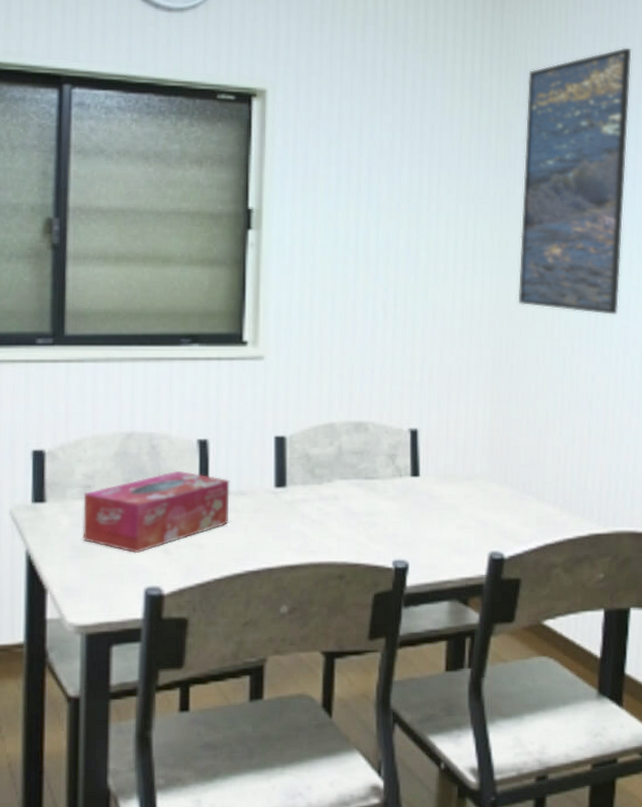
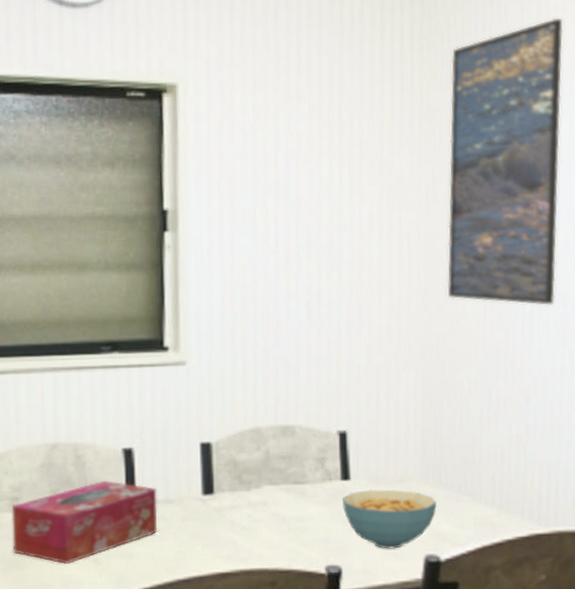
cereal bowl: none [411,487,502,545] -> present [341,489,437,549]

